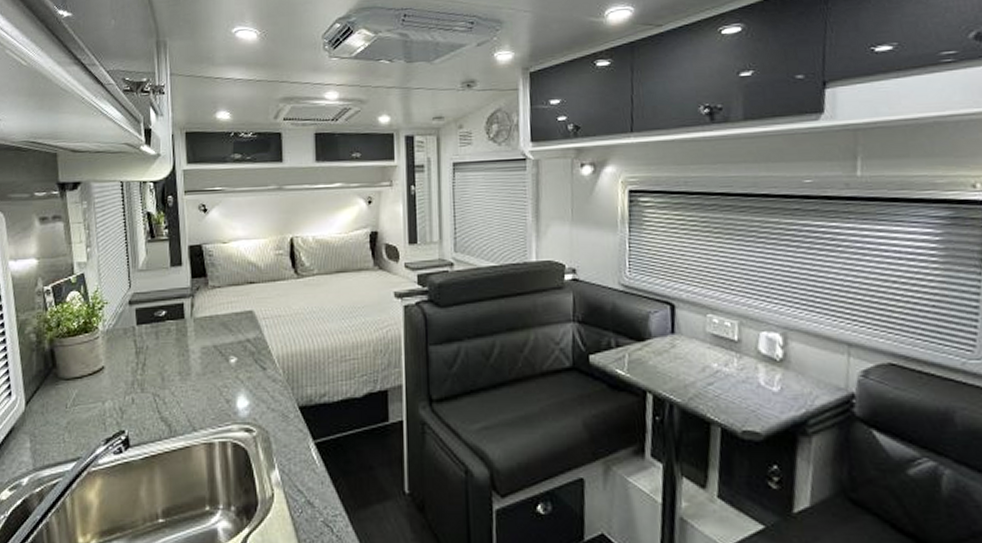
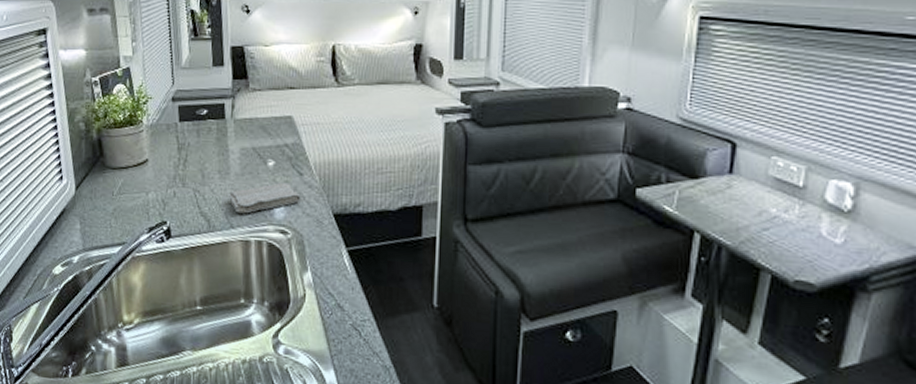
washcloth: none [189,378,265,415] -> present [228,182,301,214]

